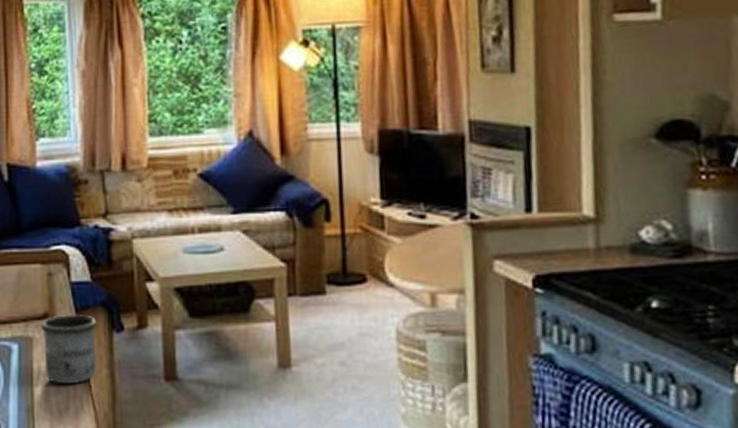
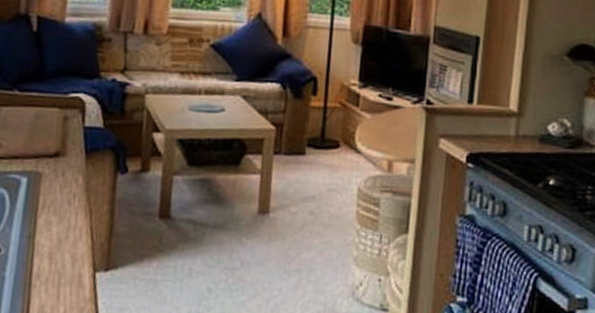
mug: present [41,314,97,385] -> none [49,155,104,217]

